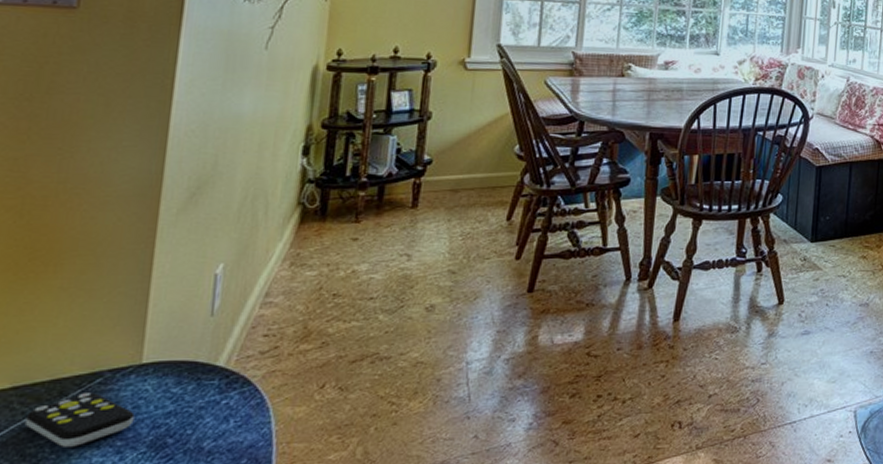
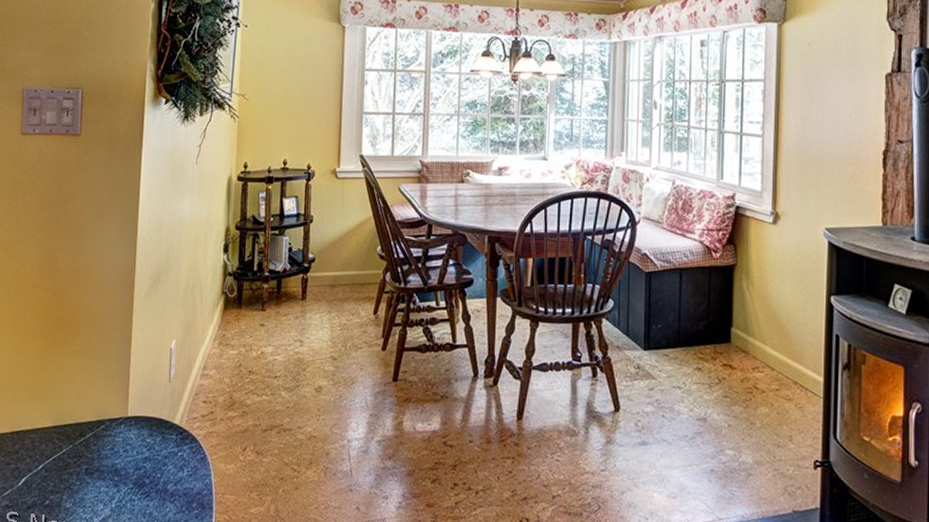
remote control: present [24,393,135,447] -> none [61,436,125,477]

